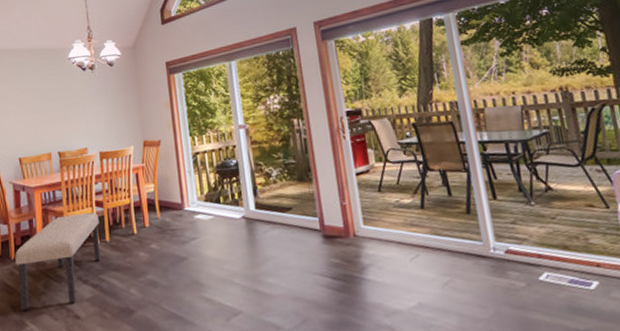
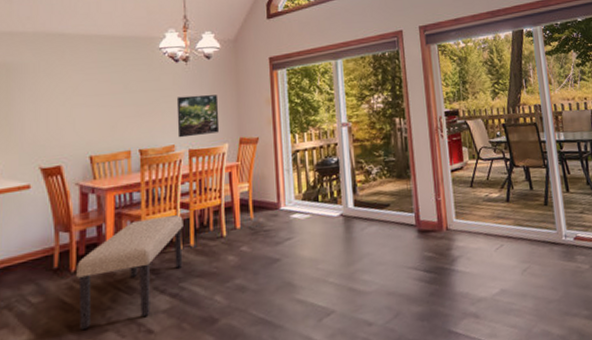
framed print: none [86,100,125,141] -> present [176,94,220,138]

